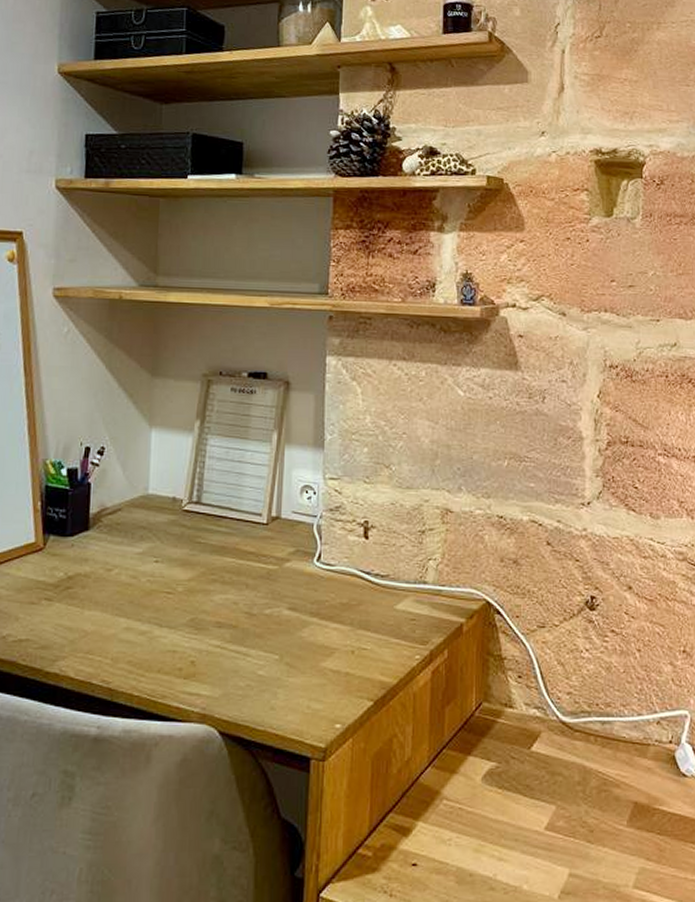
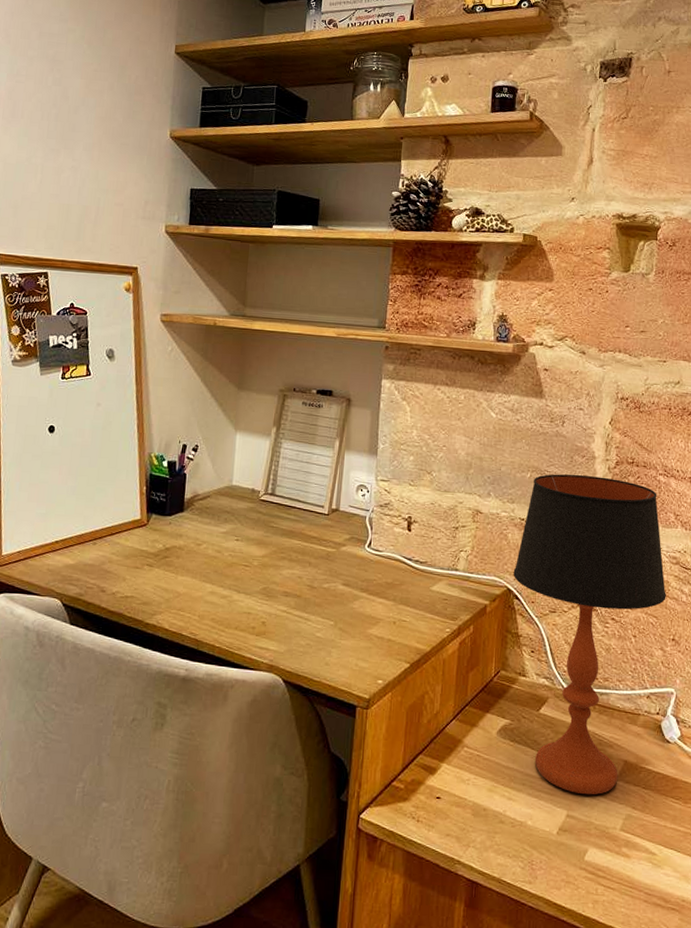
table lamp: none [493,459,673,848] -> present [513,474,666,795]

